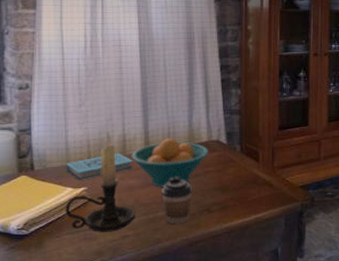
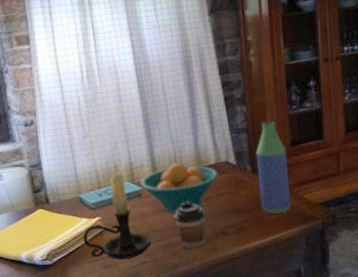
bottle: none [246,105,275,195] -> present [255,121,291,215]

